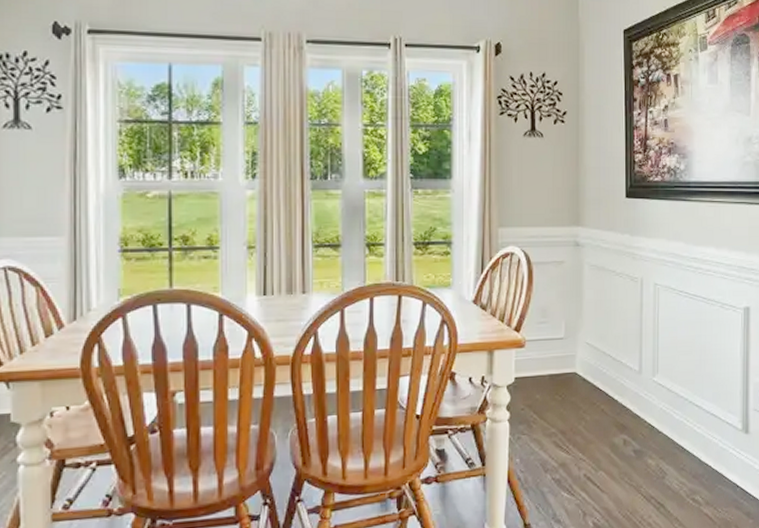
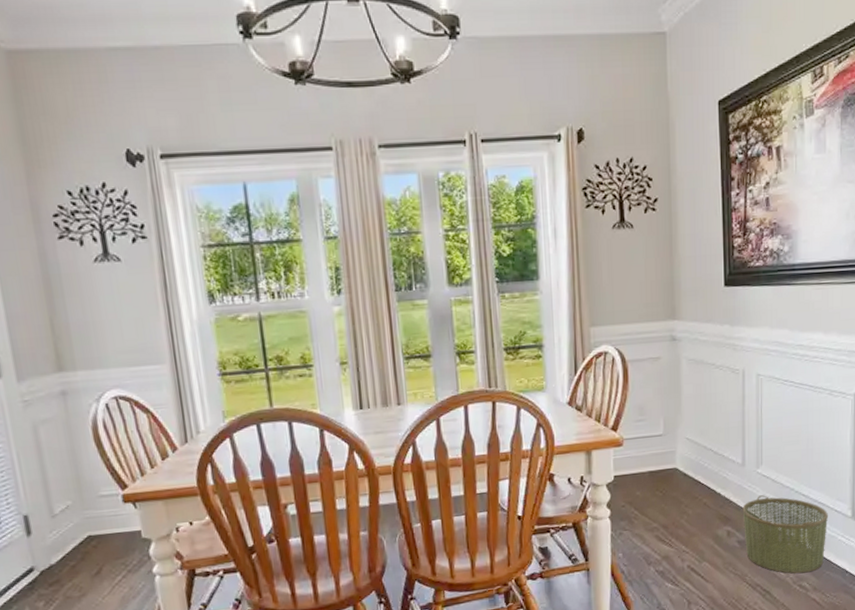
basket: none [638,404,721,487] -> present [742,495,829,574]

